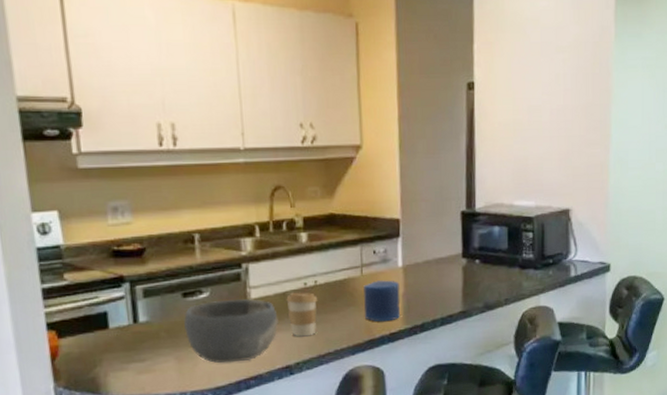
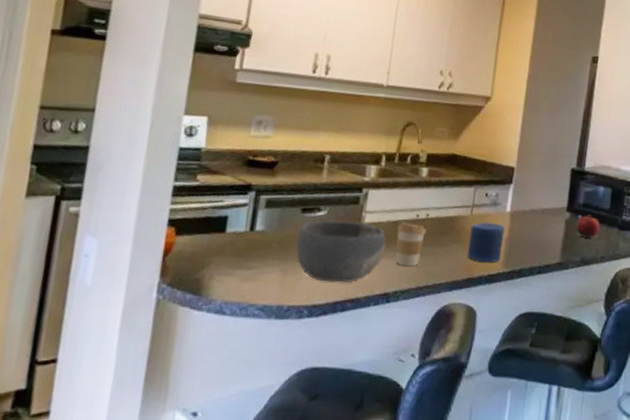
fruit: none [475,257,500,282] -> present [576,214,600,237]

